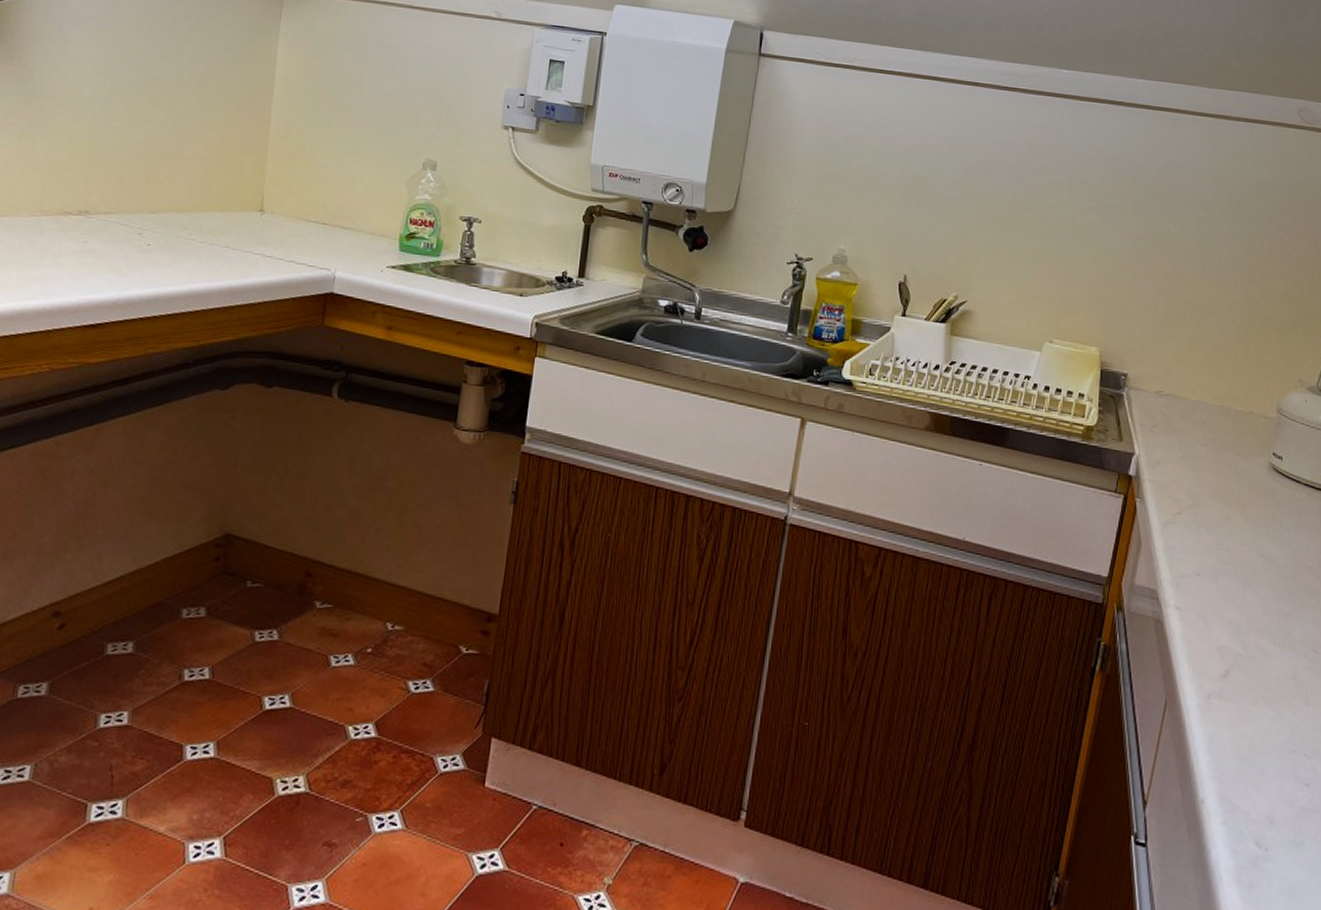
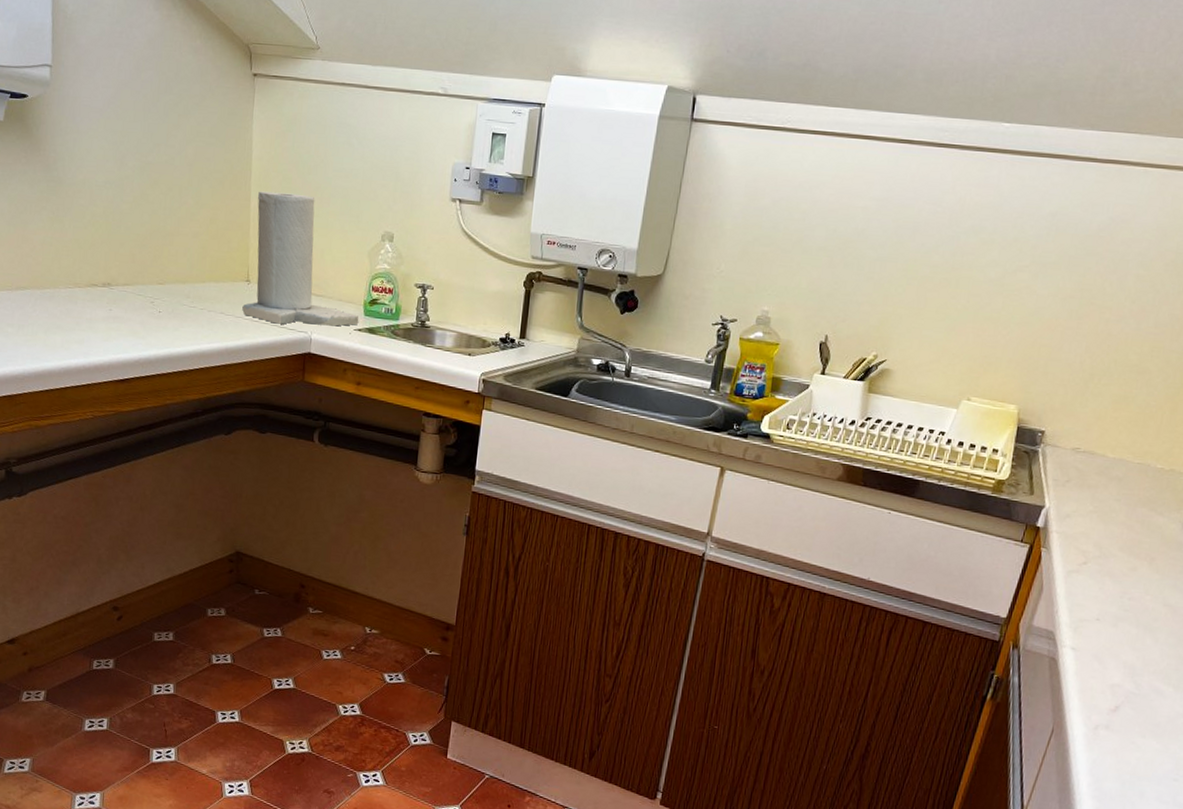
paper towel: none [252,112,393,263] -> present [242,191,359,327]

